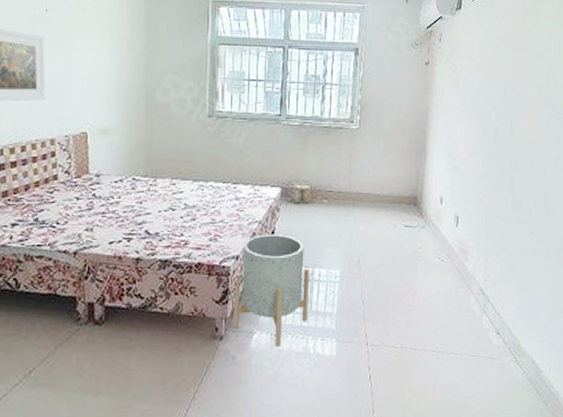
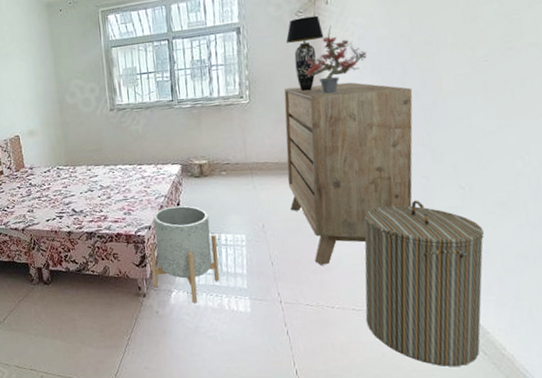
dresser: none [387,119,503,305] -> present [284,82,413,266]
table lamp: none [400,50,435,124] -> present [285,15,324,92]
potted plant: none [409,62,469,130] -> present [298,25,367,94]
laundry hamper: none [443,242,546,406] -> present [364,200,484,366]

